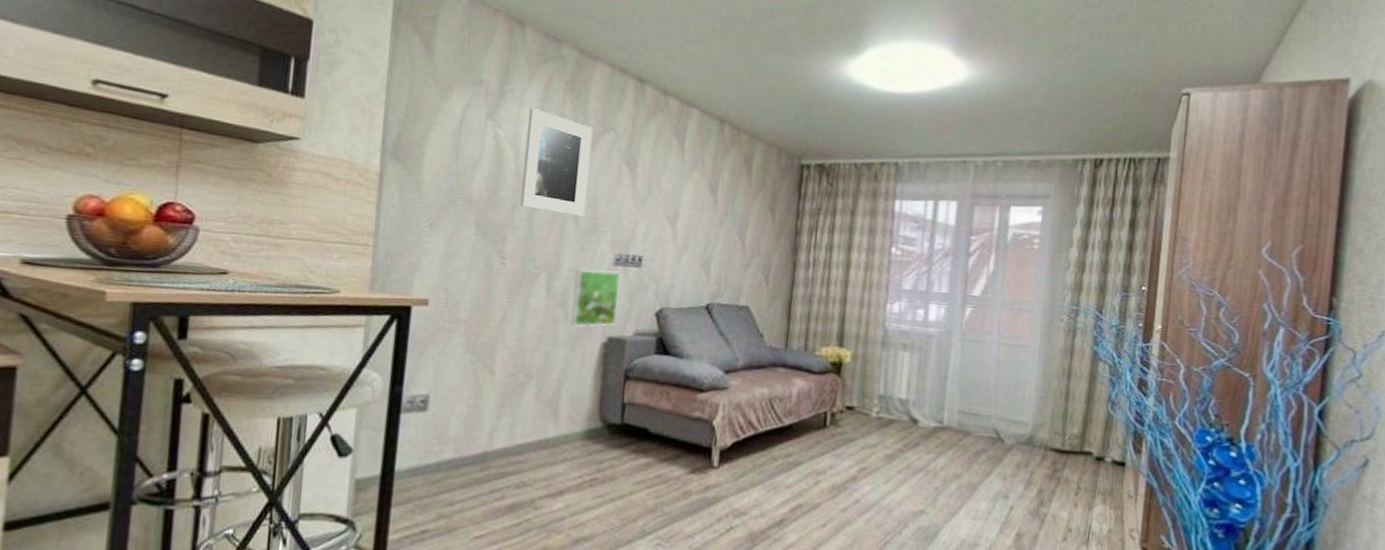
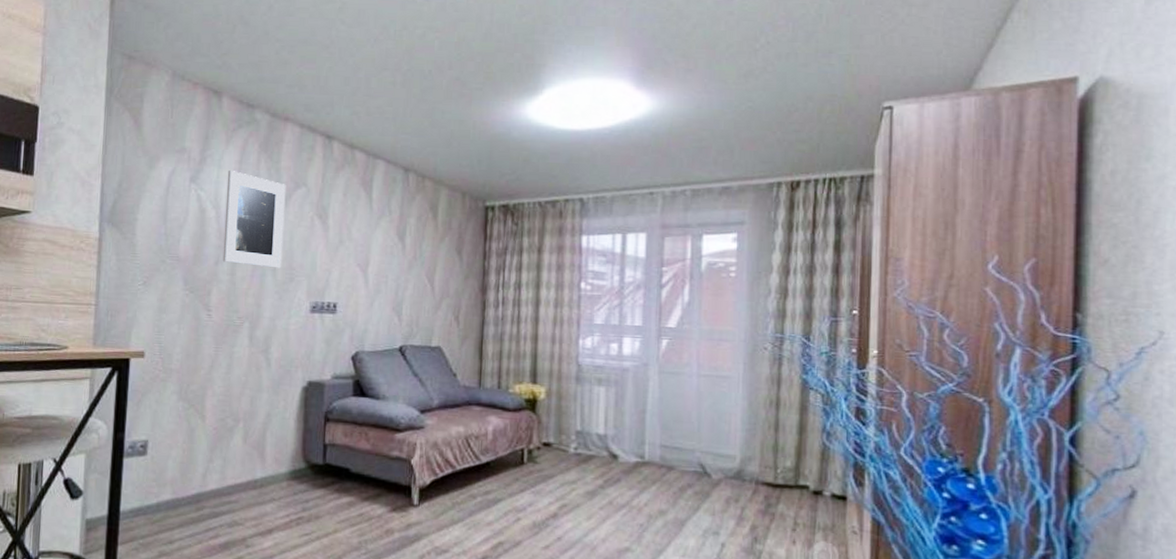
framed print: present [571,268,620,327] -> none [273,317,316,373]

